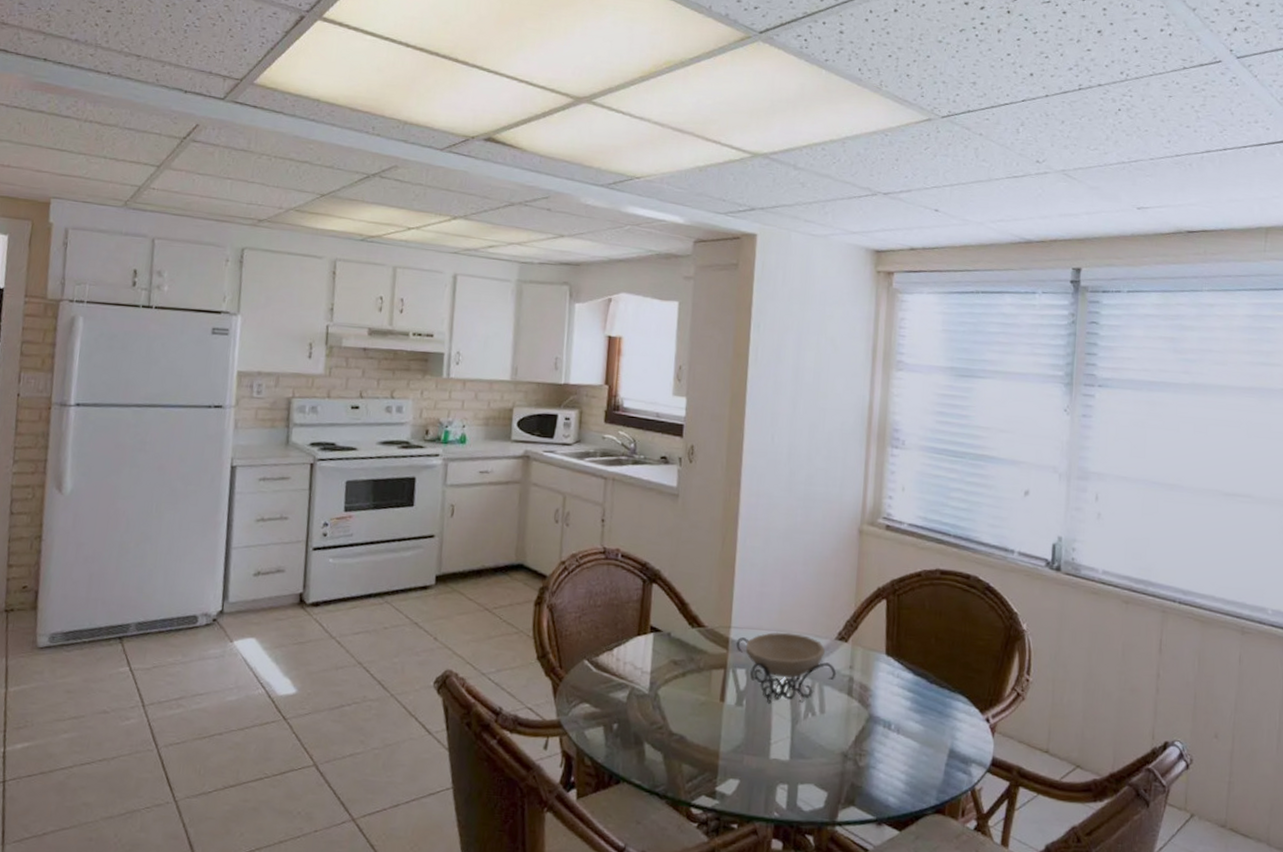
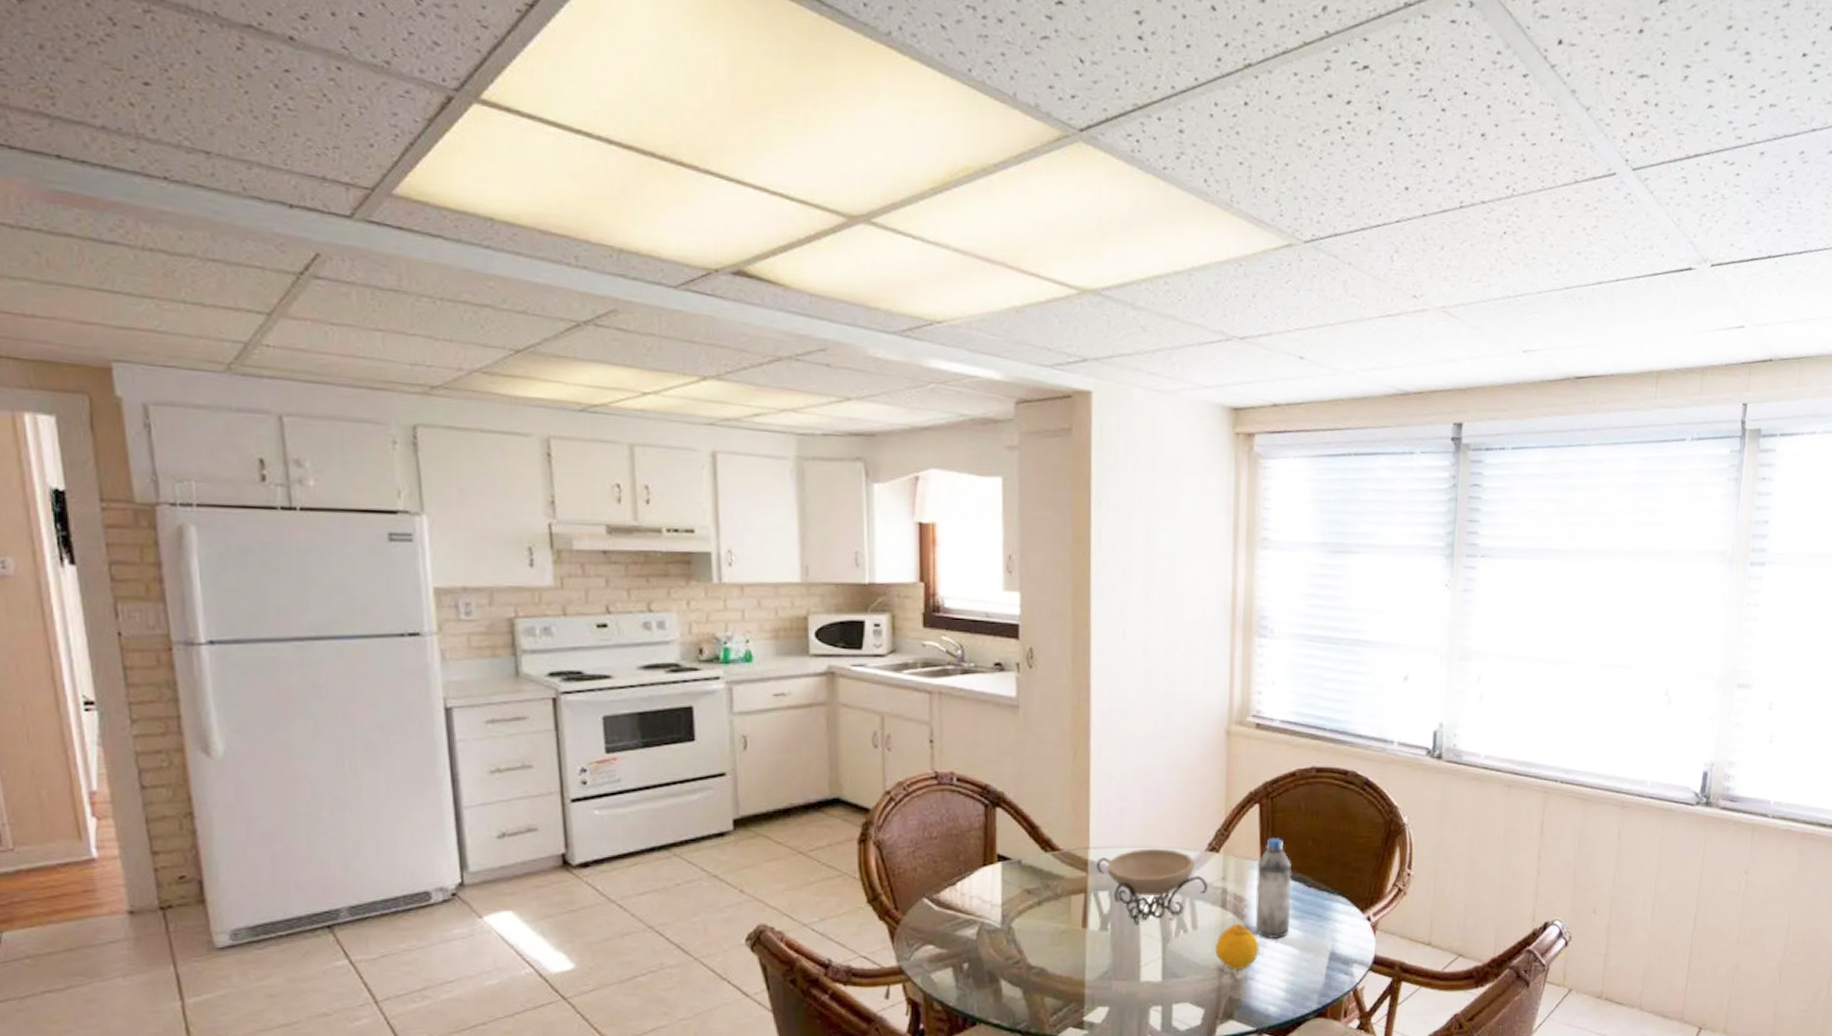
fruit: none [840,711,882,757] -> present [1216,923,1260,969]
water bottle: none [878,632,915,730] -> present [1255,837,1292,938]

